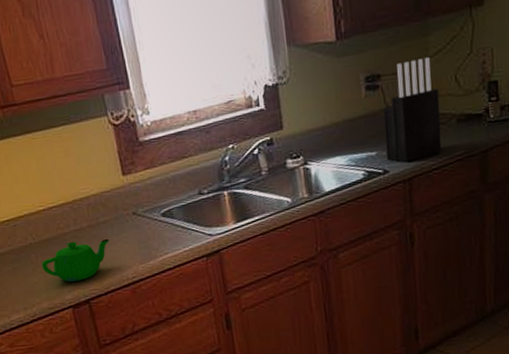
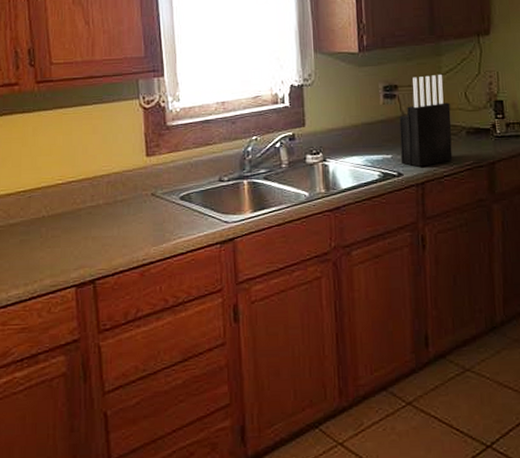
teapot: present [41,238,110,282] -> none [50,217,125,259]

